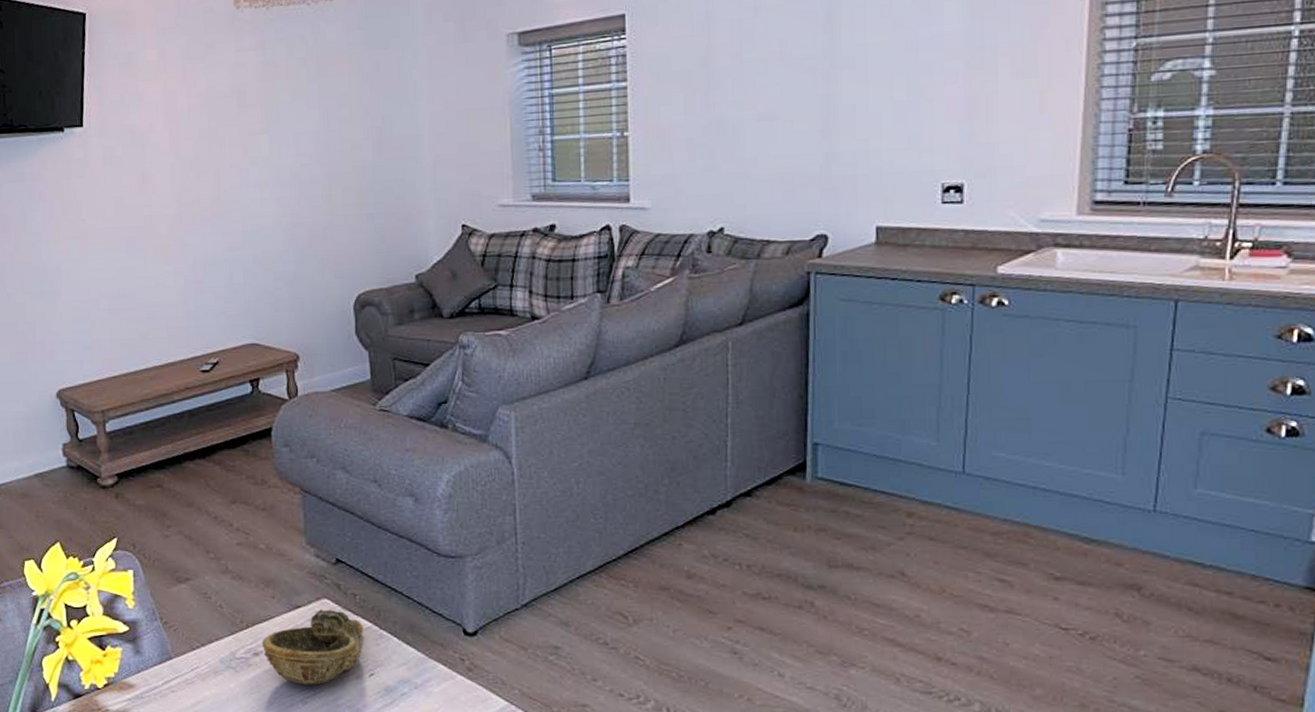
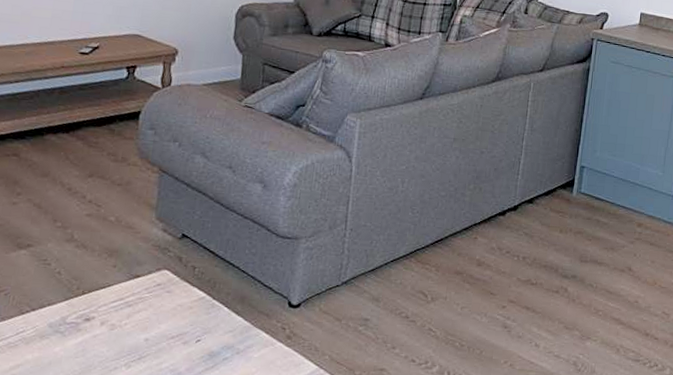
decorative bowl: present [261,609,363,686] -> none [95,279,198,350]

